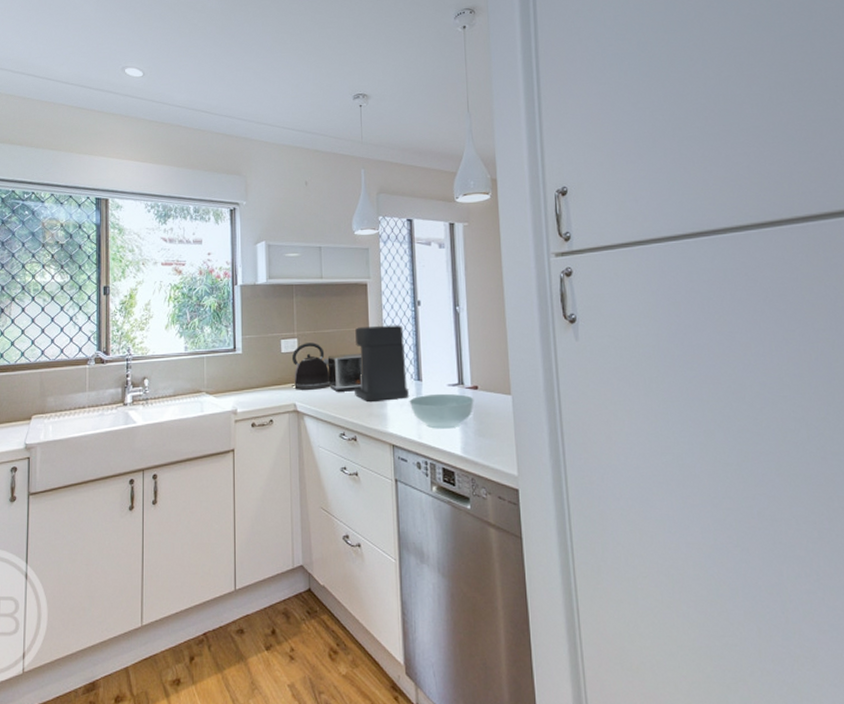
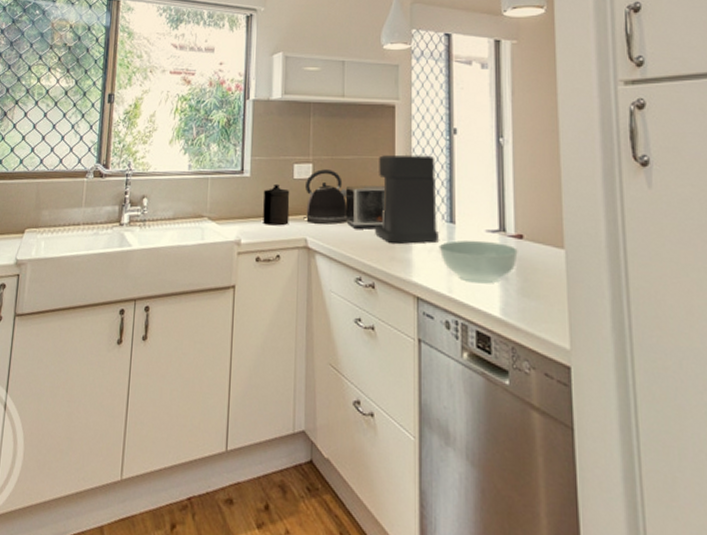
canister: none [255,358,279,395] -> present [263,183,290,226]

